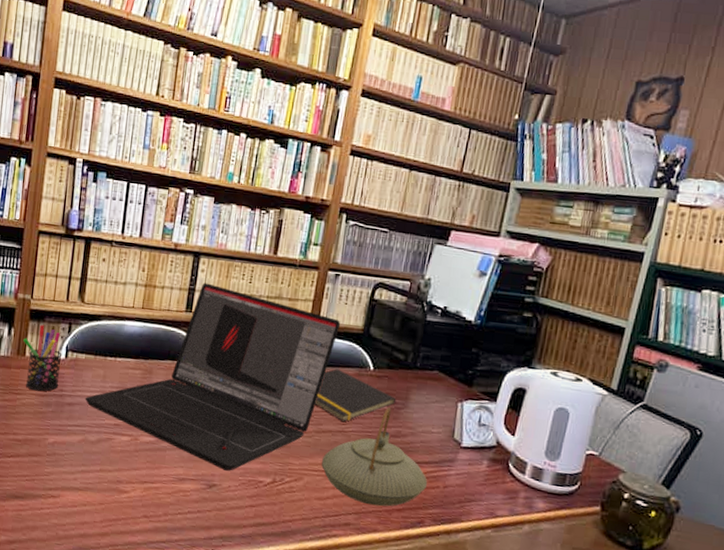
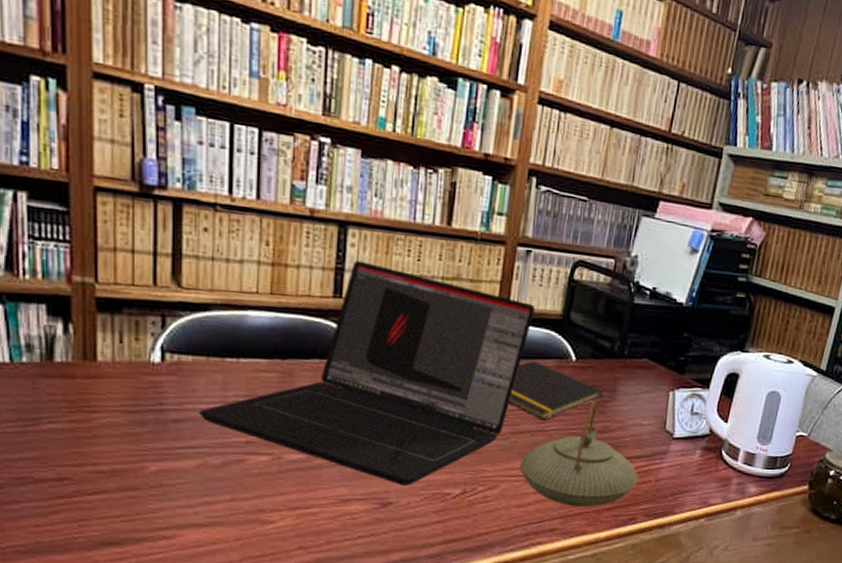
pen holder: present [23,324,62,392] -> none [90,318,156,407]

